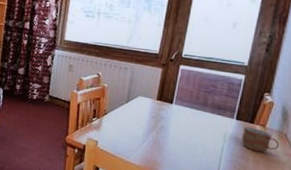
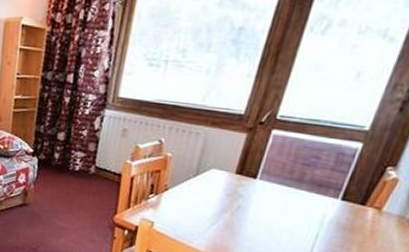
mug: present [242,126,280,153] -> none [345,208,398,242]

